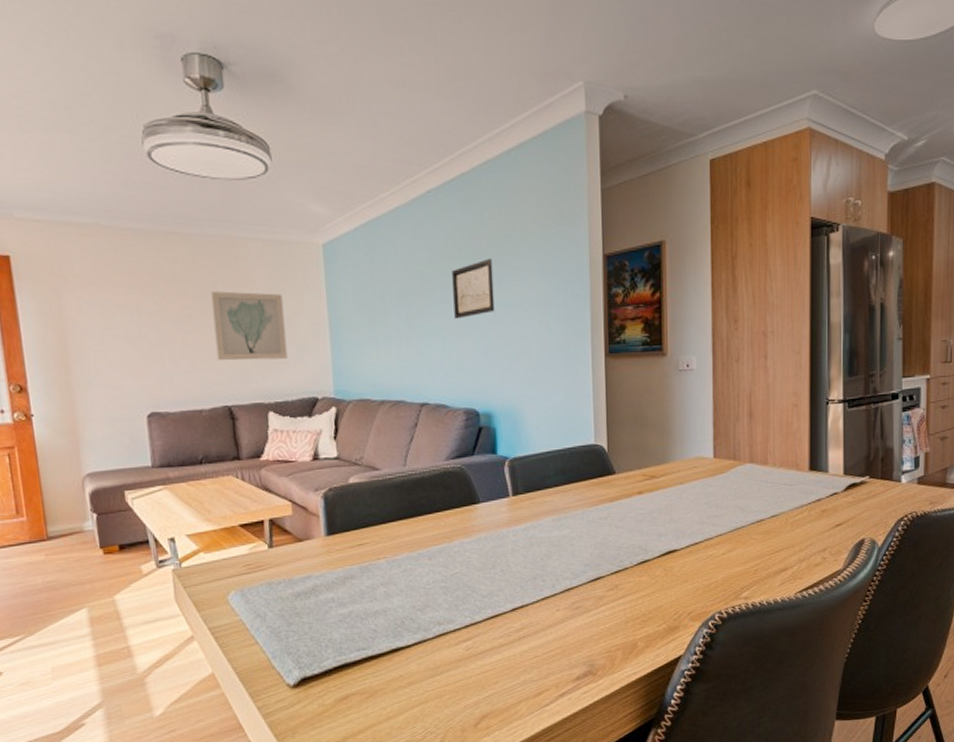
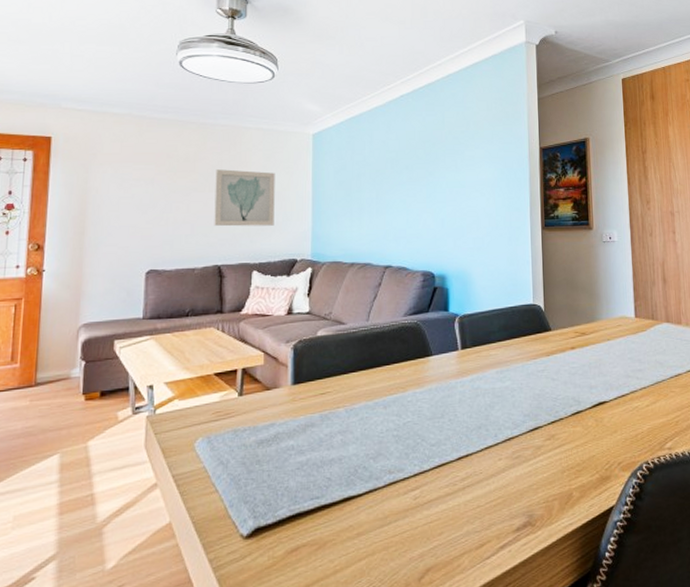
wall art: present [452,258,495,320] -> none [417,148,451,196]

